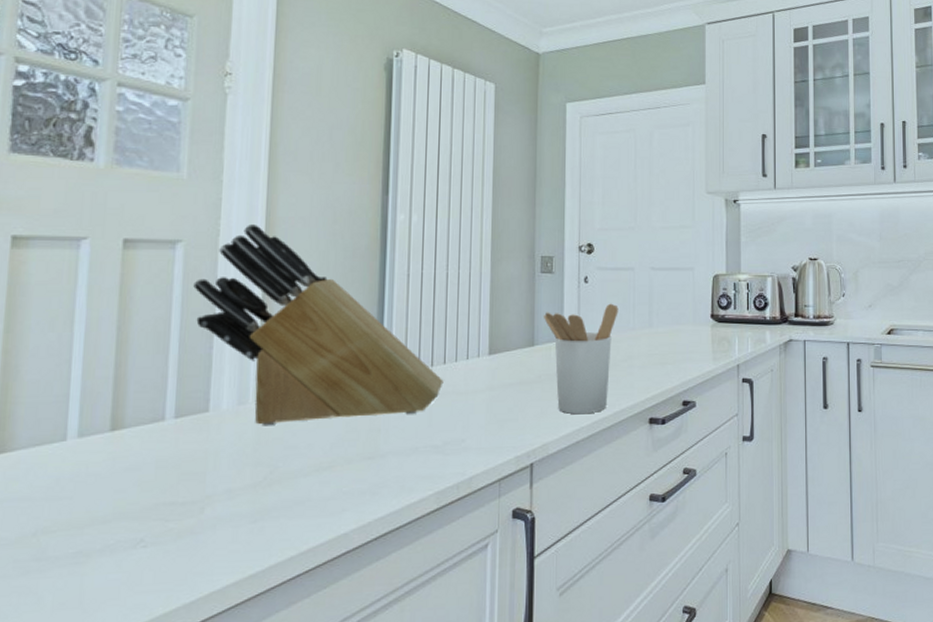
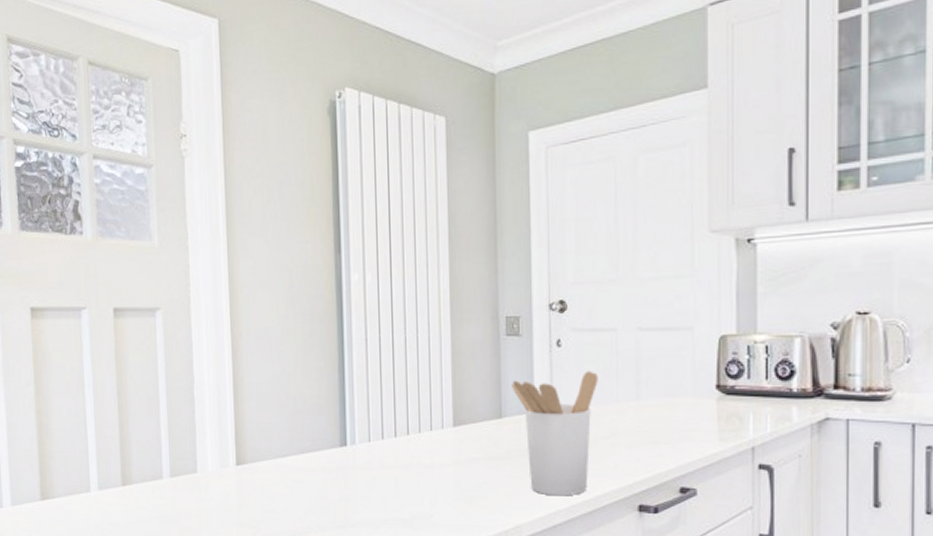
knife block: present [193,223,444,426] -> none [173,289,408,489]

